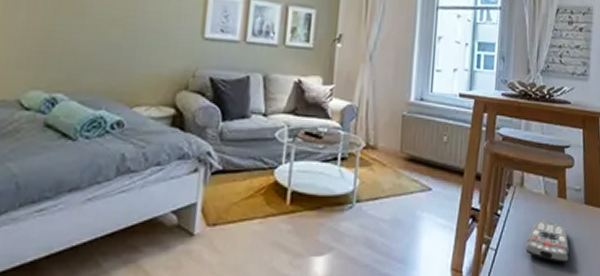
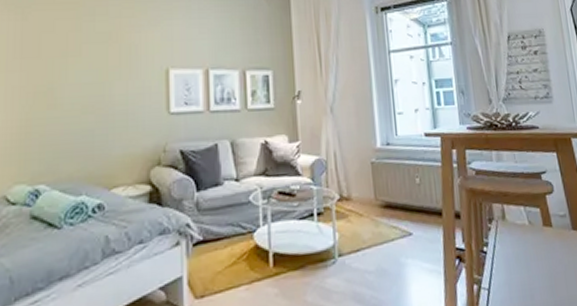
remote control: present [525,221,569,263] -> none [518,252,566,296]

